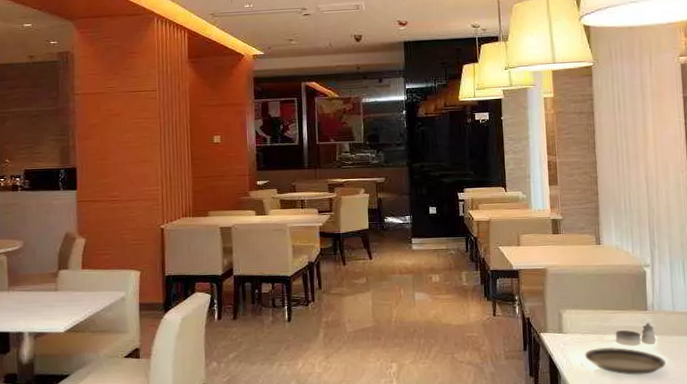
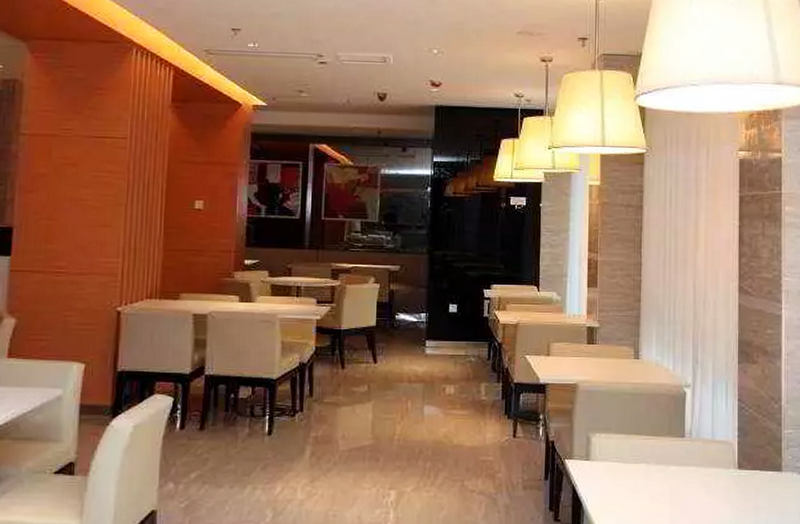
plate: present [584,347,666,375] -> none [612,478,700,512]
sugar bowl: present [615,323,656,346] -> none [647,452,691,478]

